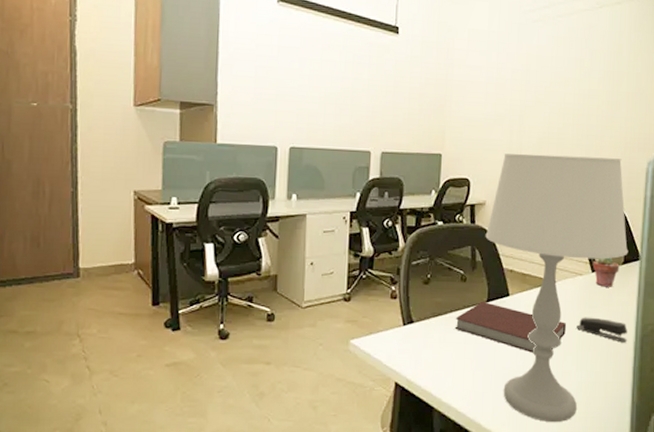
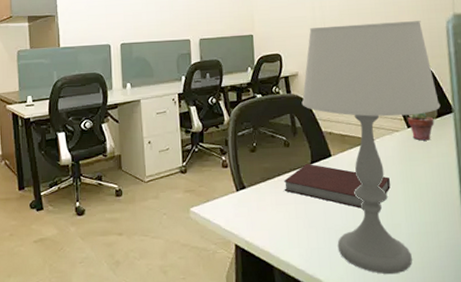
stapler: present [576,317,627,343] -> none [400,170,453,192]

